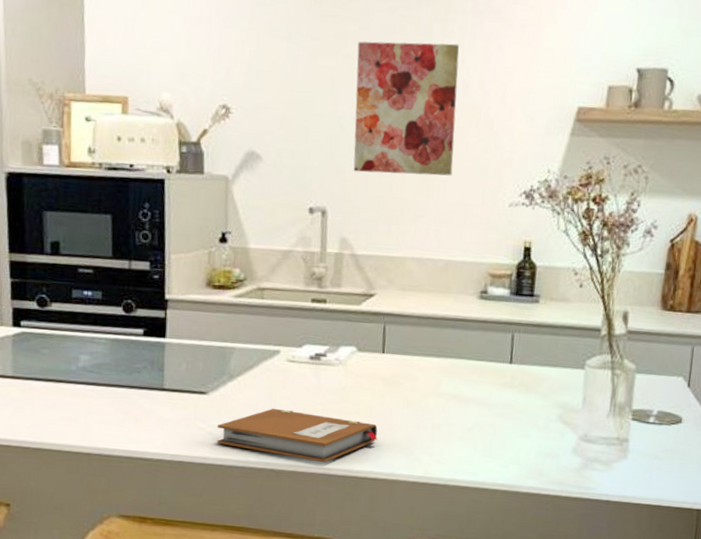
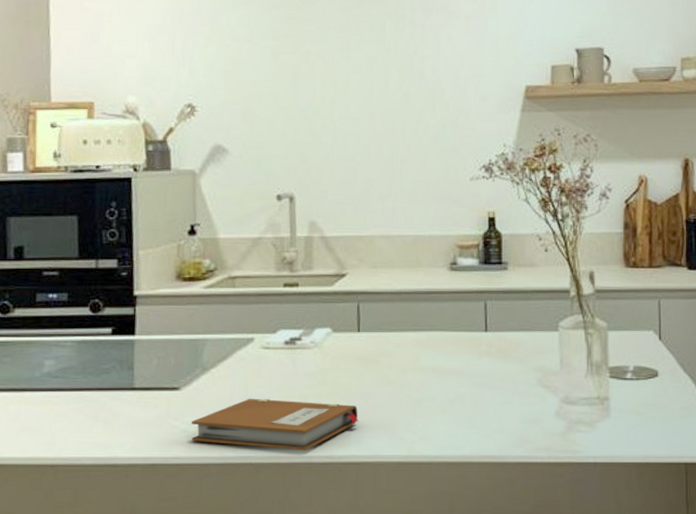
wall art: present [353,41,460,176] -> none [316,36,414,158]

